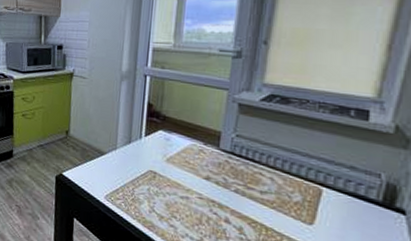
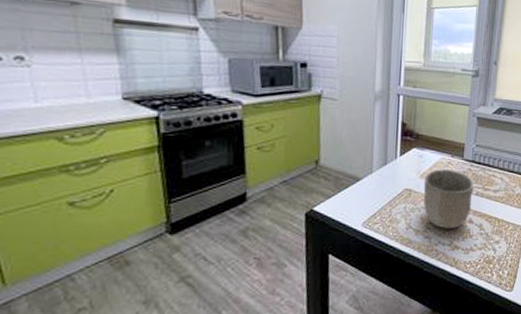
bowl: none [169,155,233,224] -> present [423,169,474,229]

